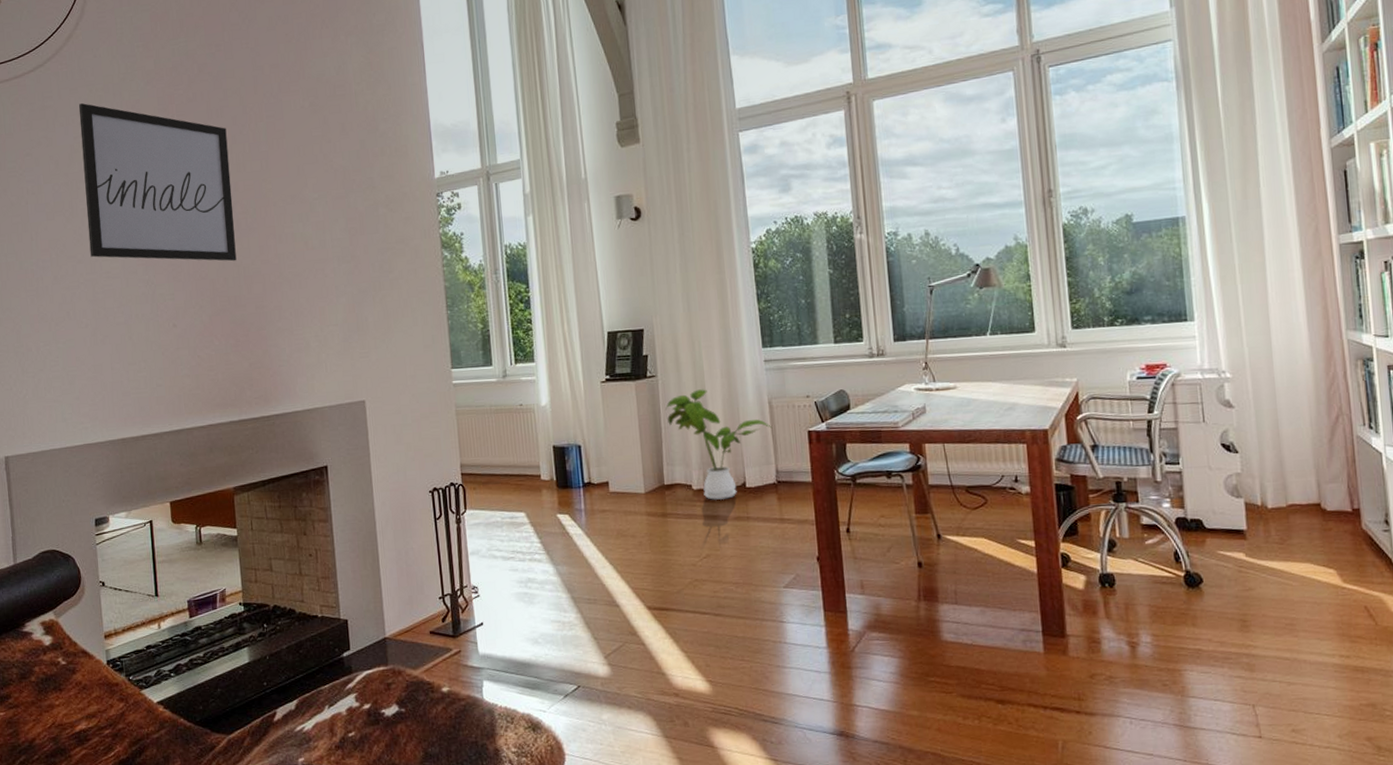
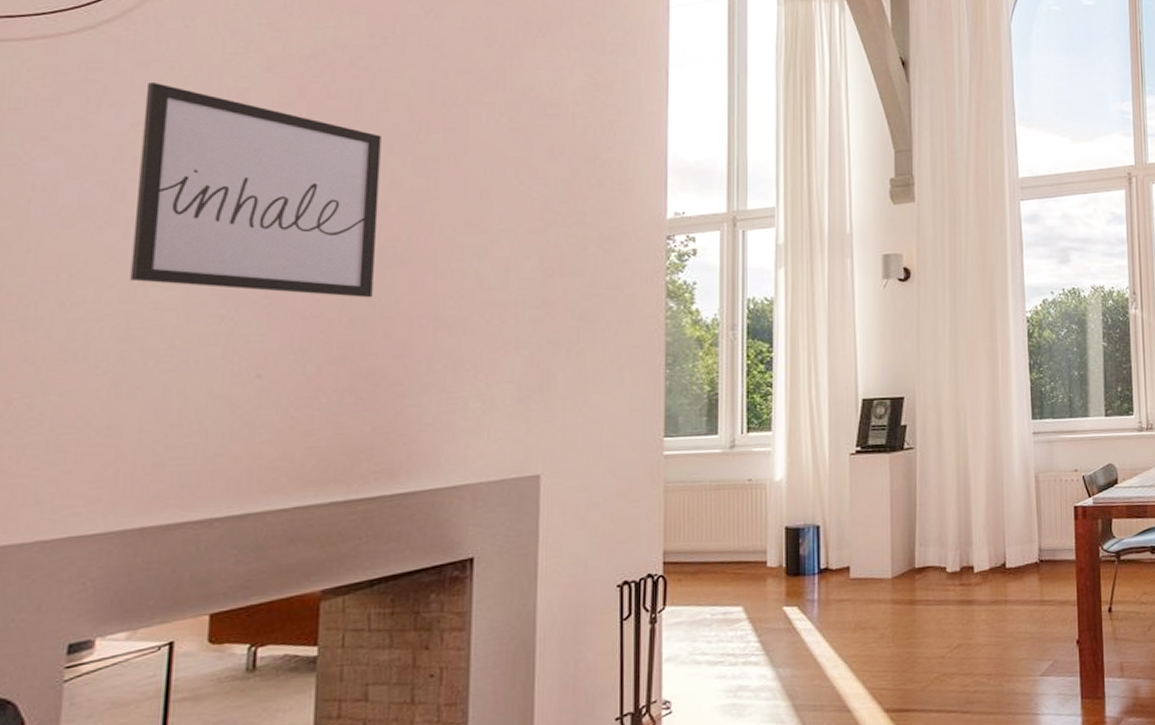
house plant: present [665,389,773,501] -> none [922,462,1038,584]

